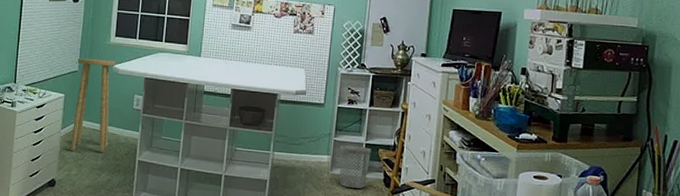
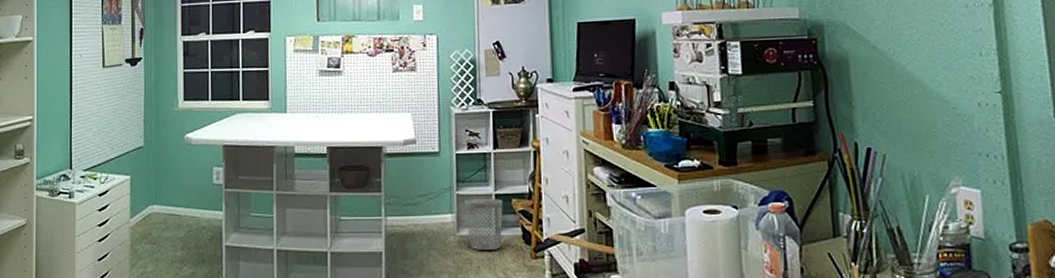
stool: present [70,58,116,152] -> none [143,129,188,241]

